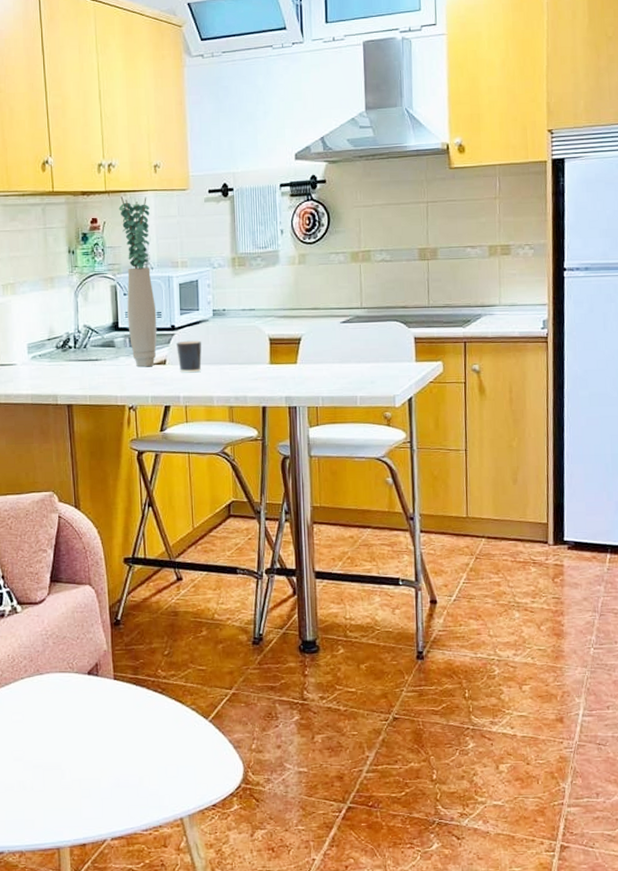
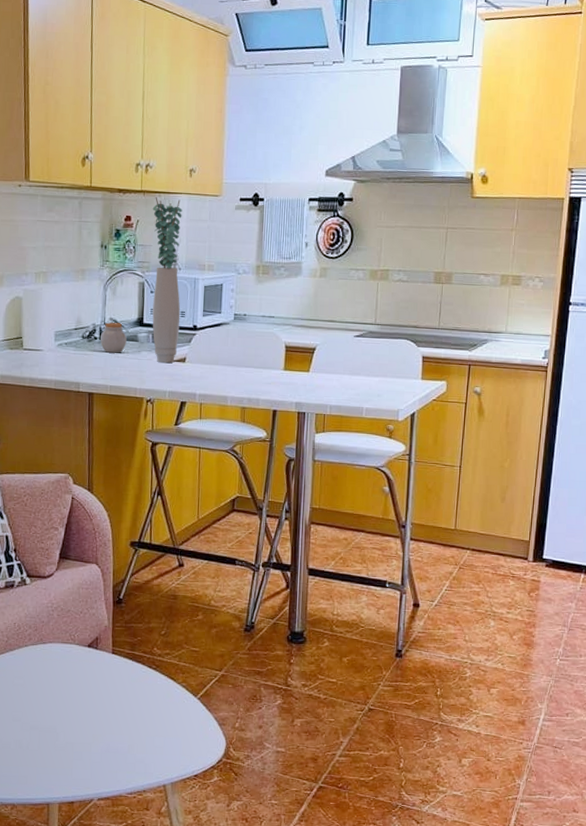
jar: none [74,329,103,361] -> present [100,322,127,353]
mug: present [176,340,202,373] -> none [197,341,222,373]

